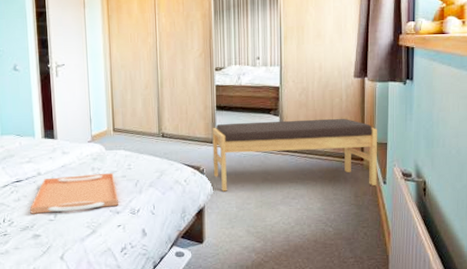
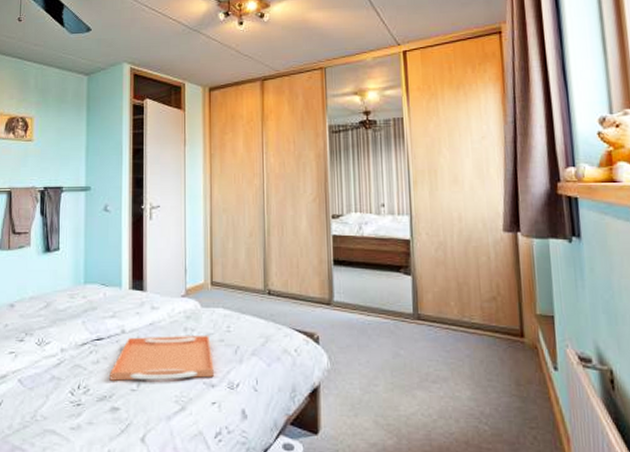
bench: present [212,118,377,192] -> none [328,281,545,371]

